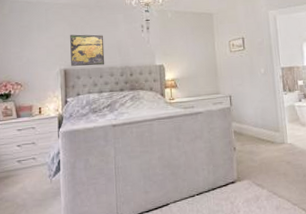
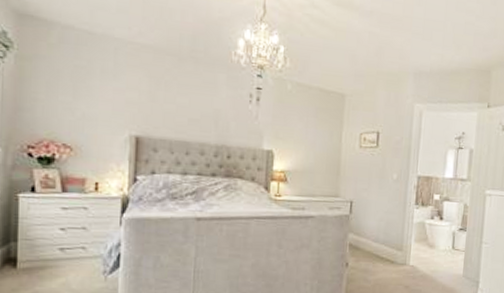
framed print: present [70,34,105,66] -> none [146,90,197,139]

